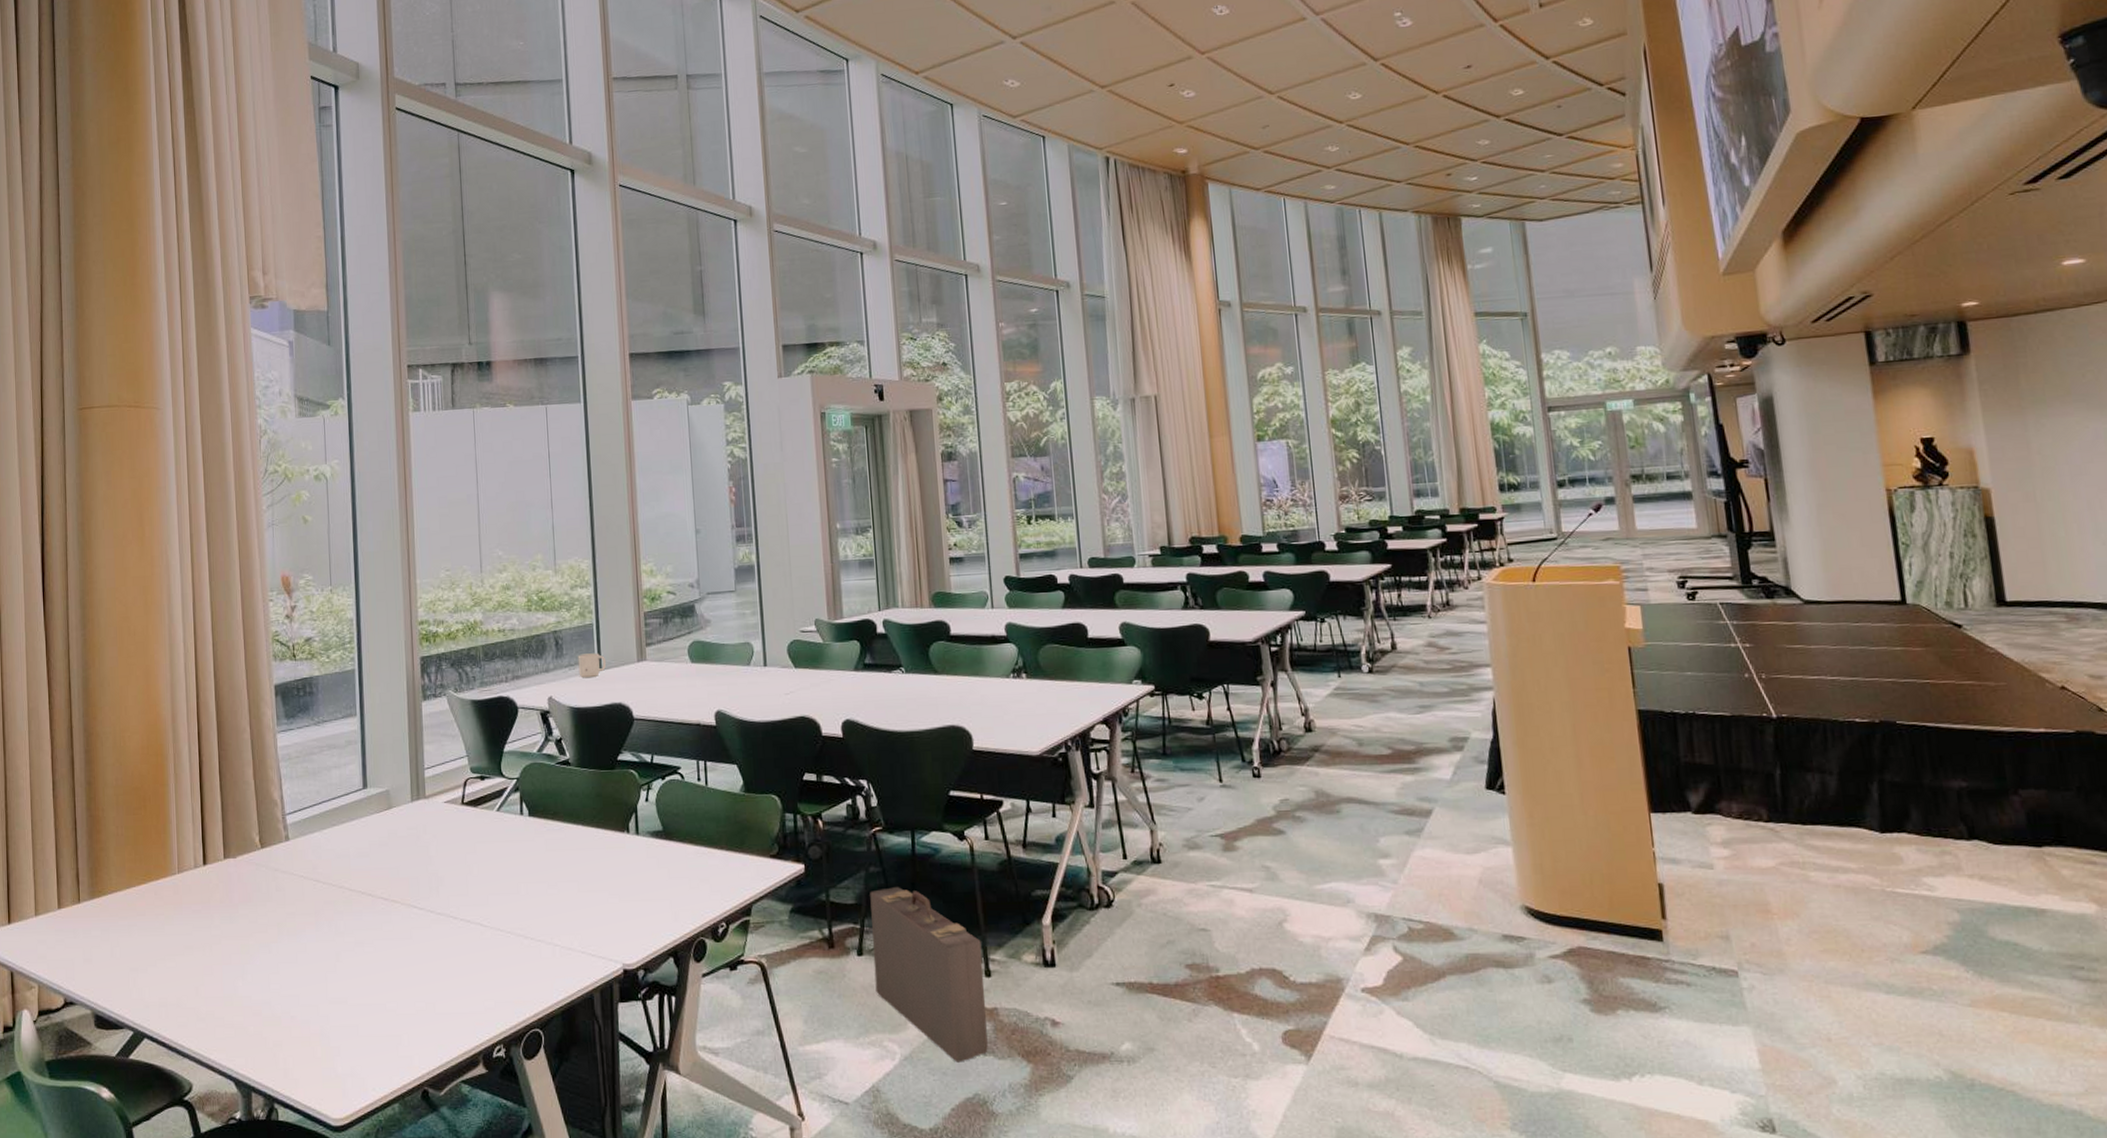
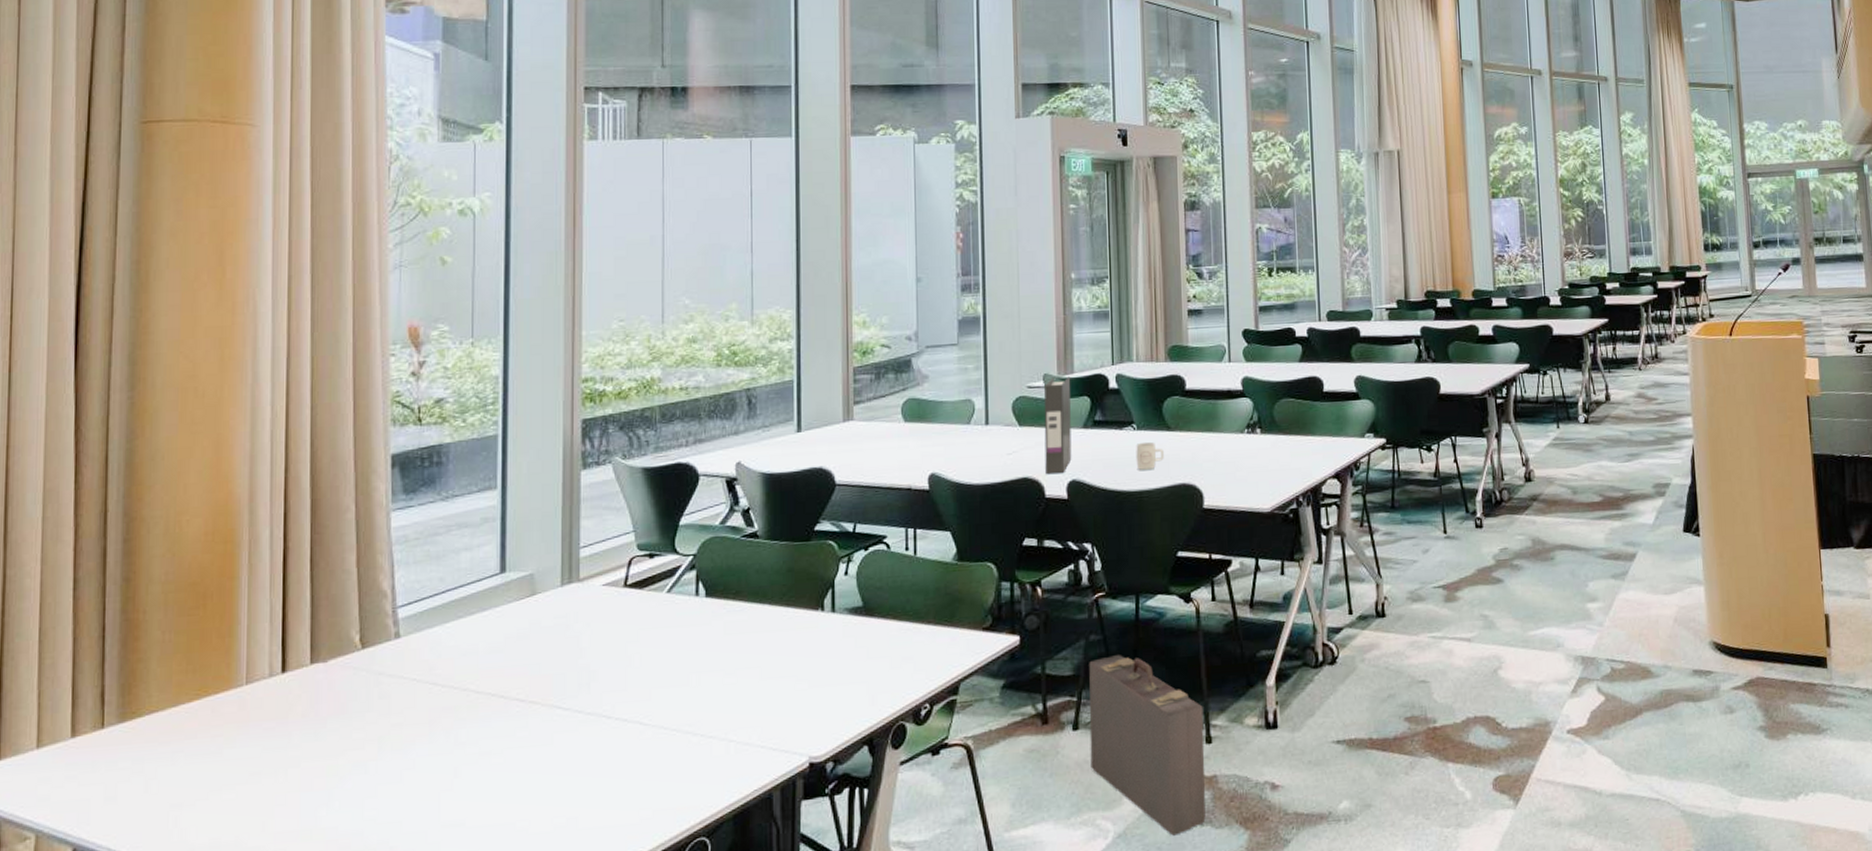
mug: present [578,653,607,678] -> none [773,412,807,441]
binder: none [816,621,845,714] -> present [1043,376,1072,474]
mug: none [905,684,933,712] -> present [1136,441,1164,470]

